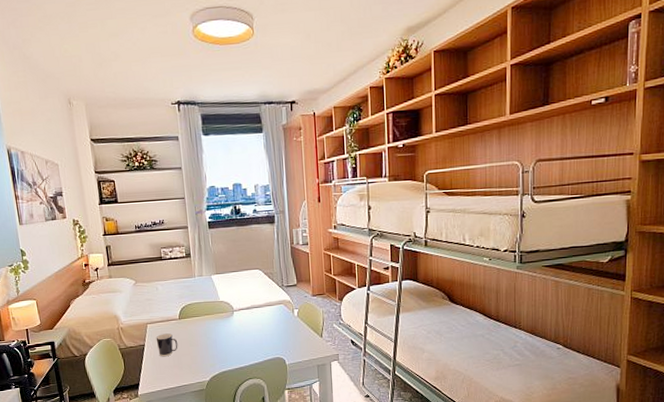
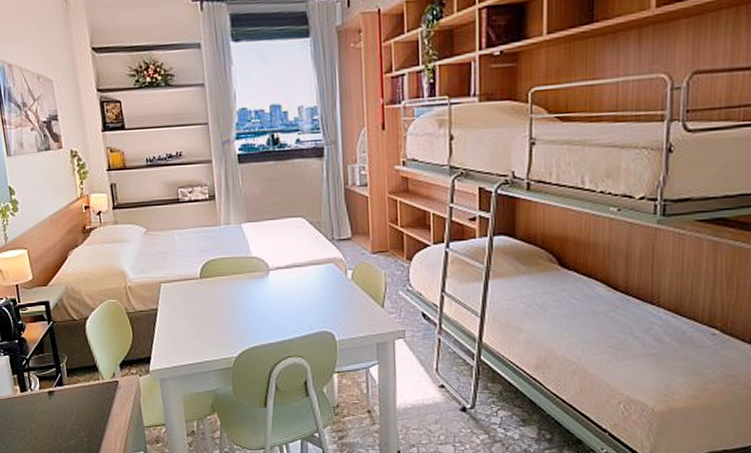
mug: present [156,333,178,357] -> none [171,296,199,325]

